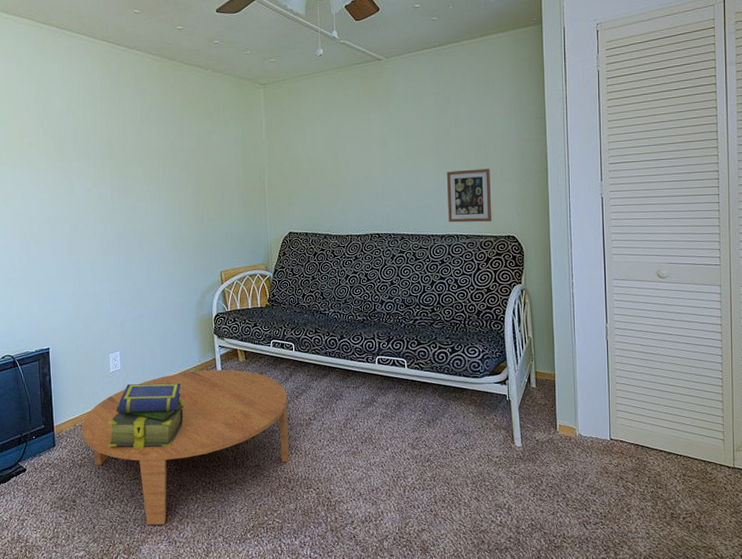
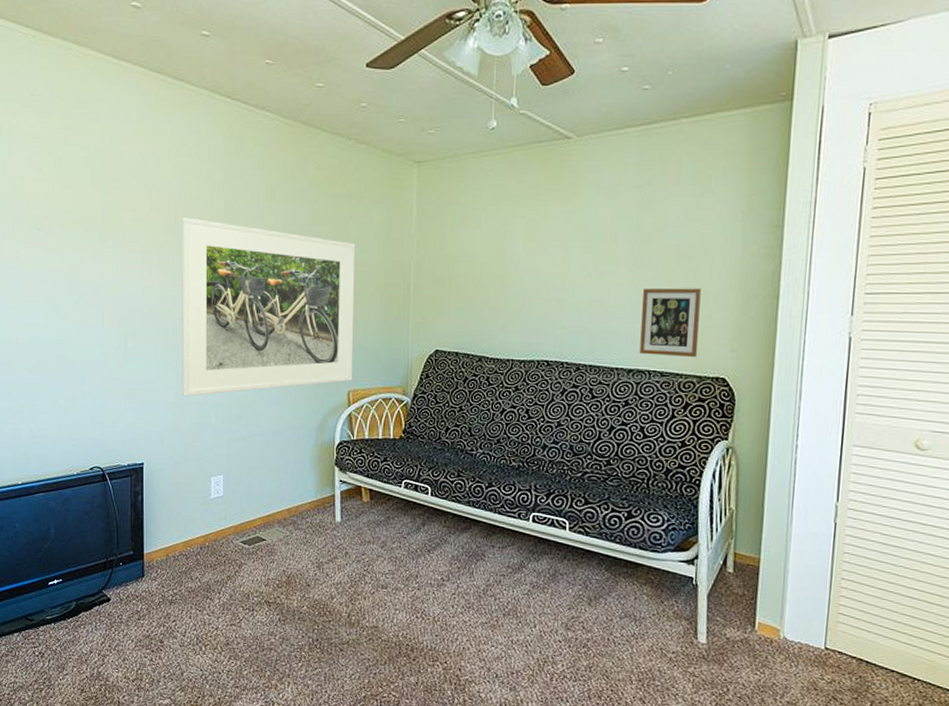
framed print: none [70,139,224,288] -> present [181,216,356,397]
coffee table: present [81,369,289,525] -> none [174,507,418,681]
stack of books: present [108,383,185,450] -> none [203,514,295,593]

